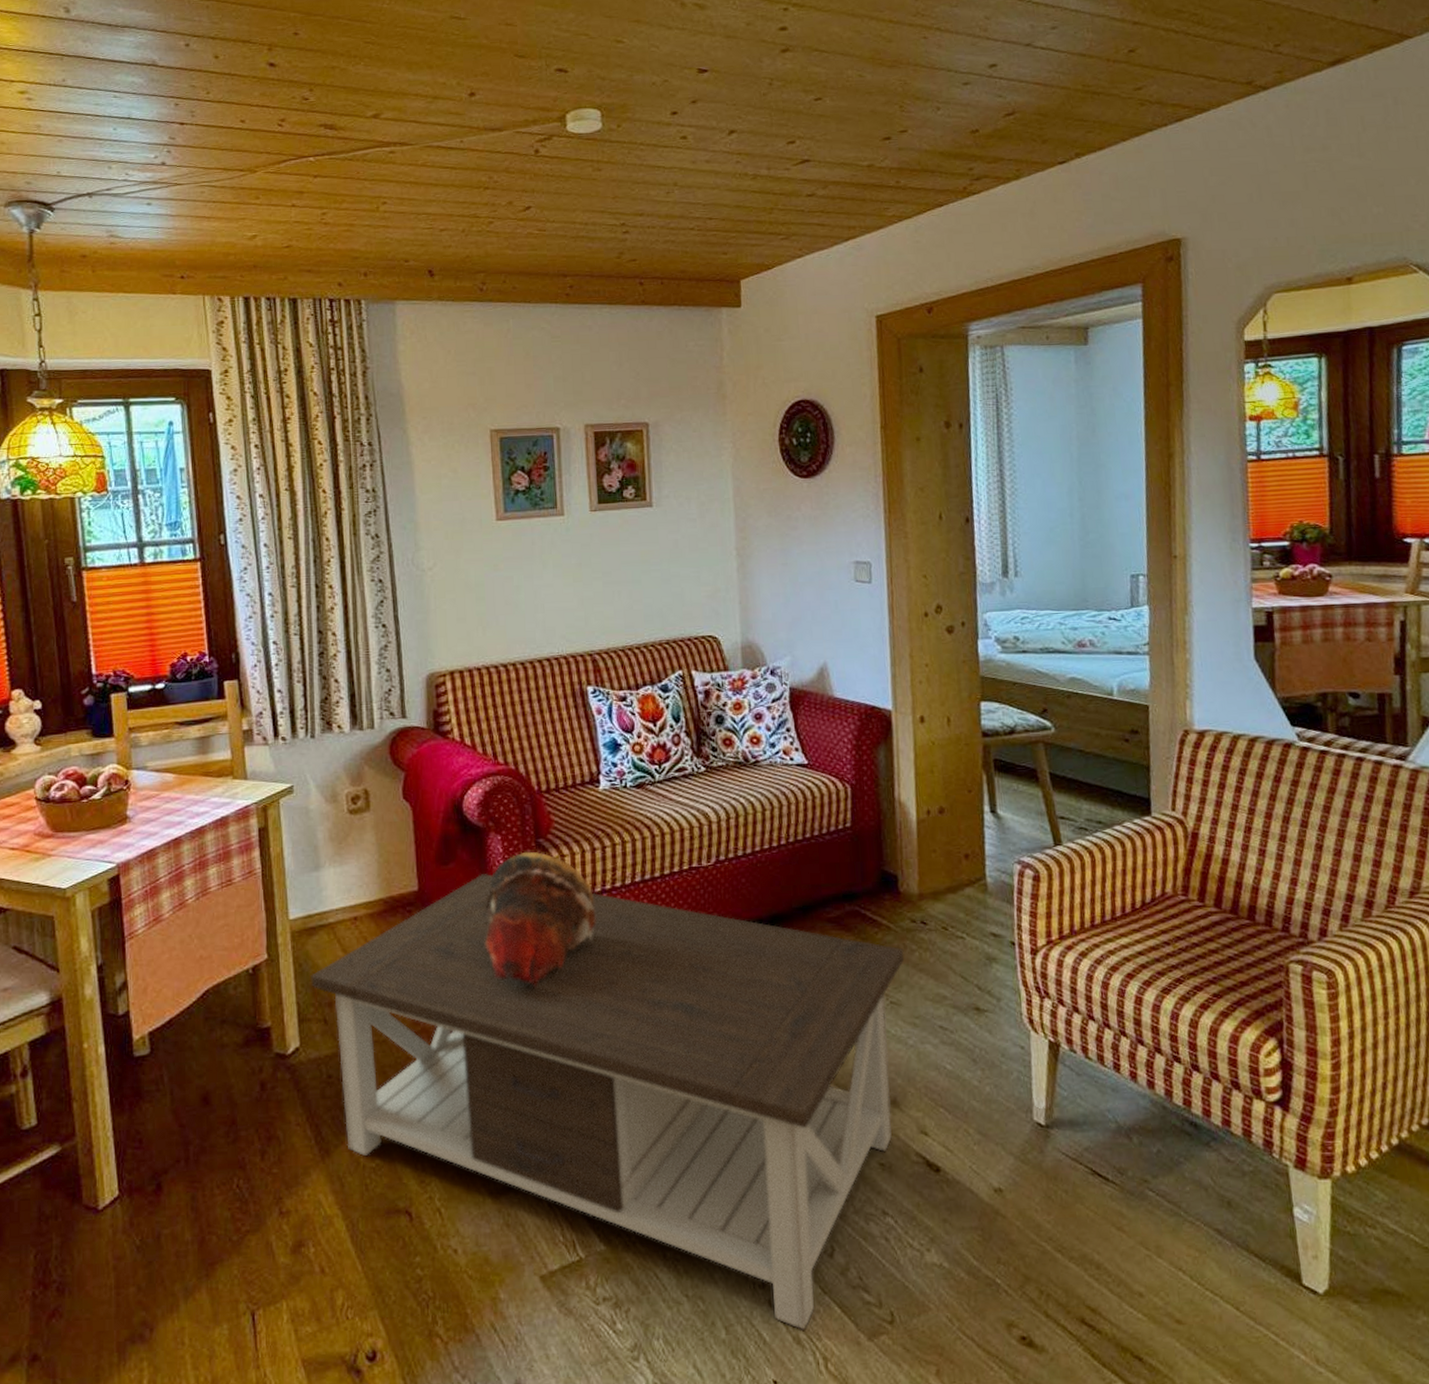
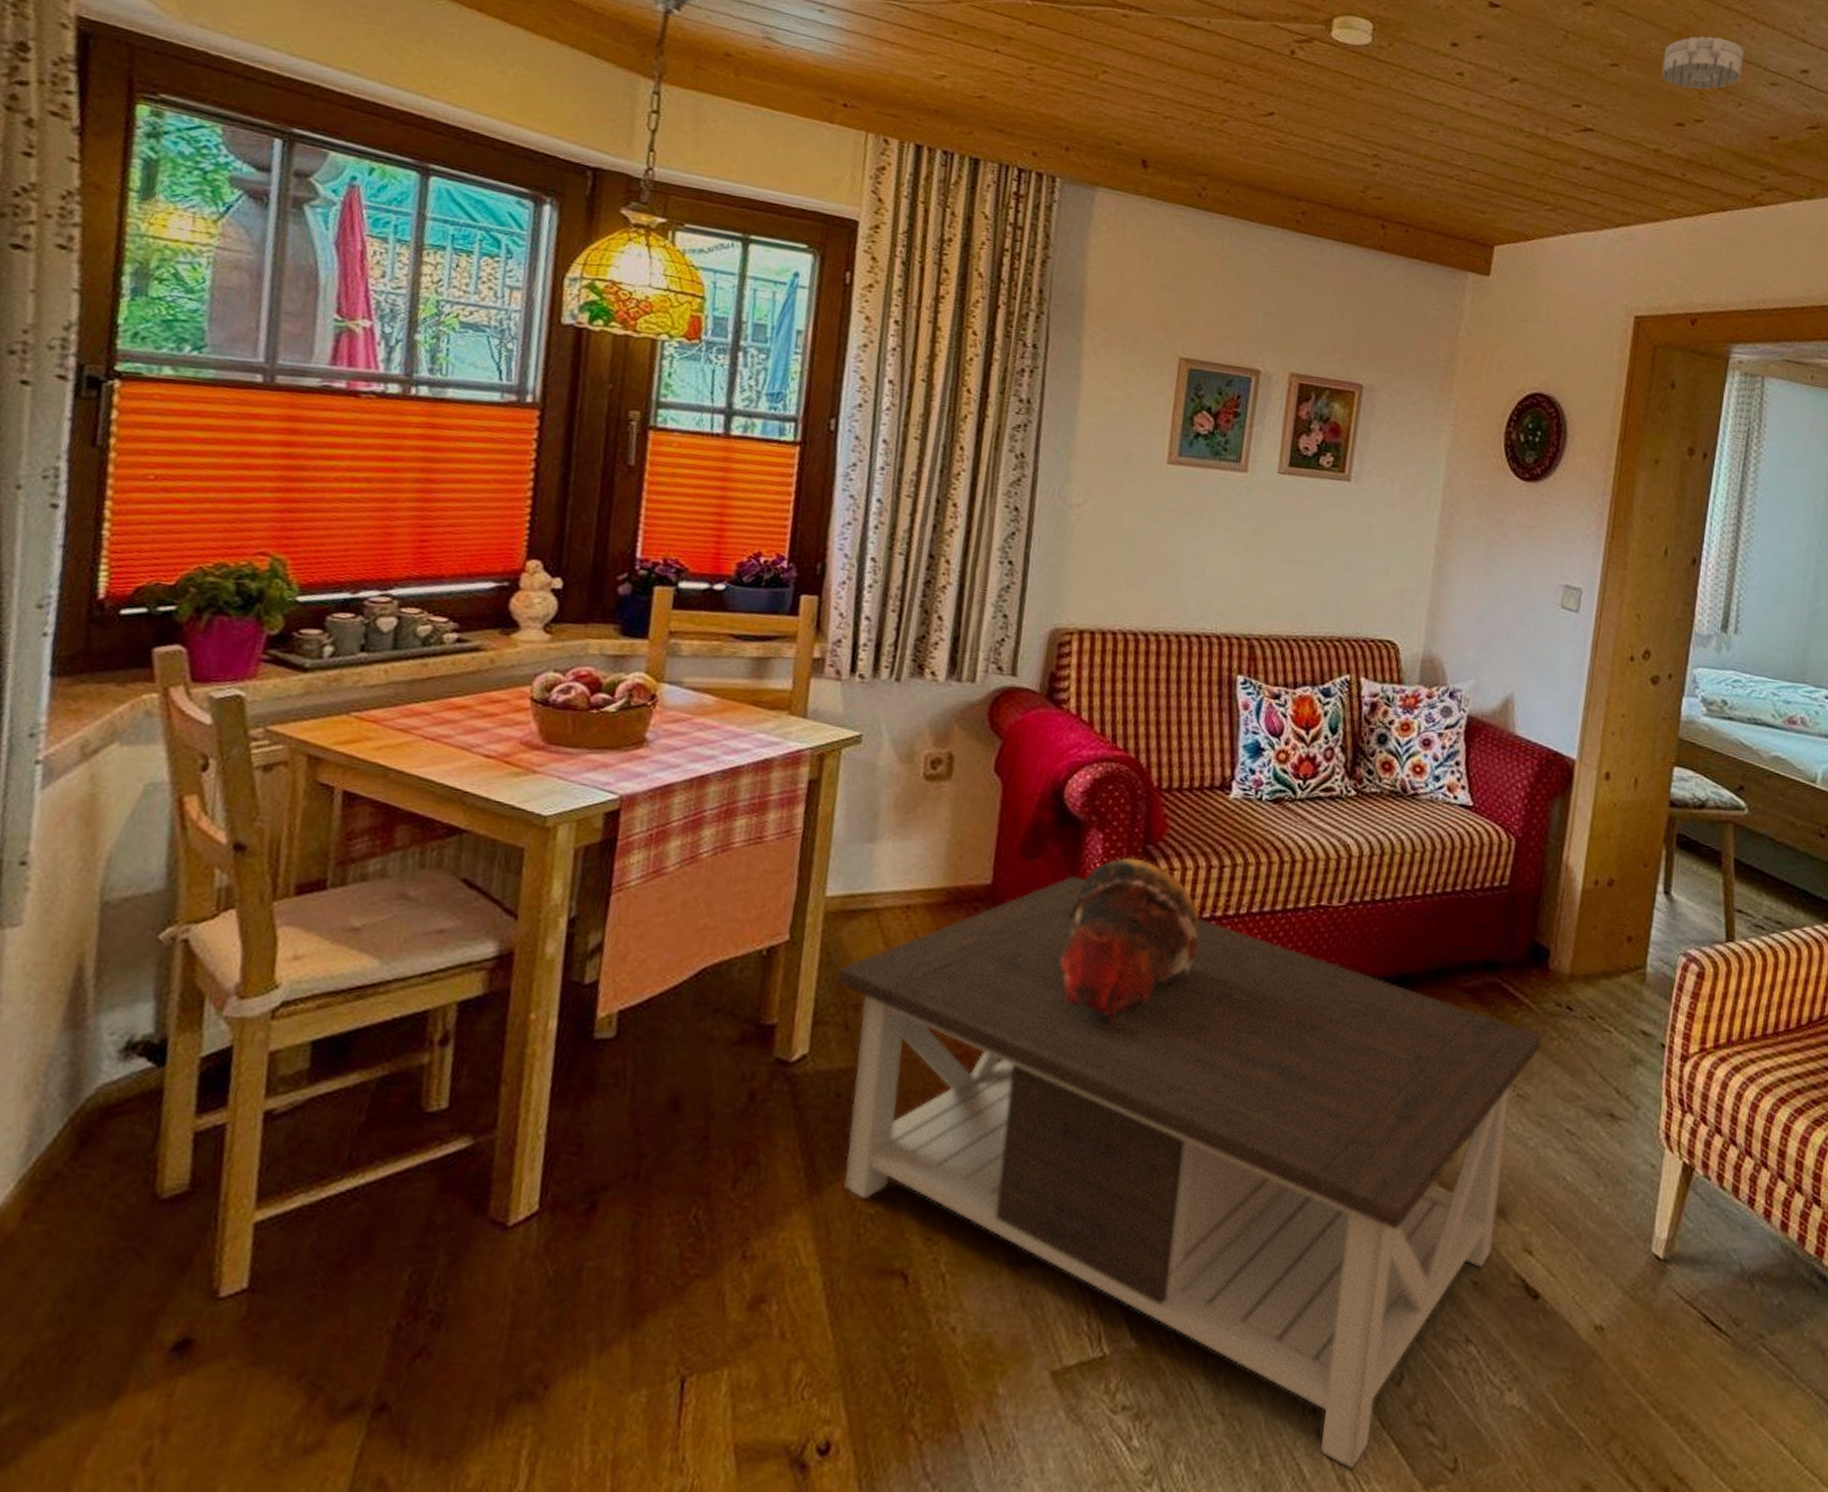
smoke detector: none [861,53,935,105] -> present [1661,35,1744,90]

